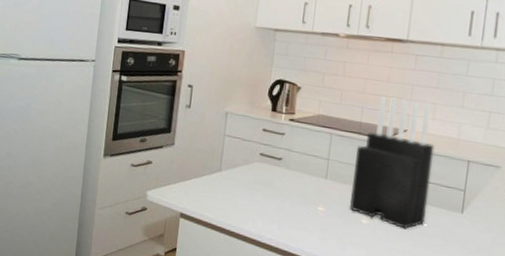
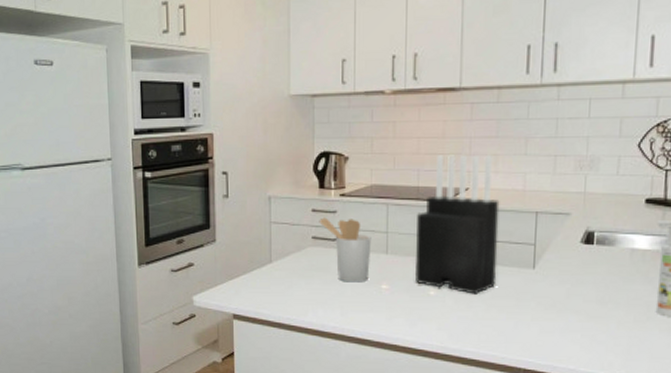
utensil holder: none [268,137,314,202] -> present [319,217,372,283]

